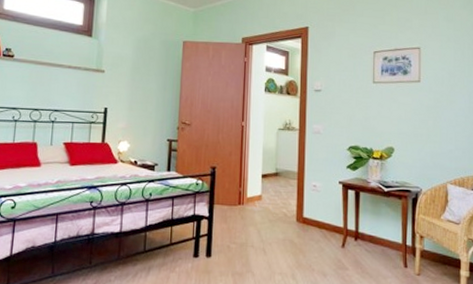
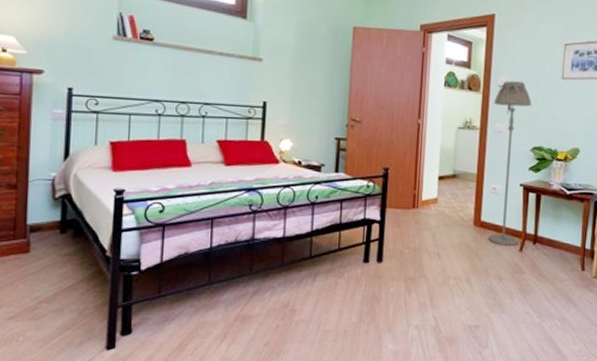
floor lamp: none [311,86,346,243] -> present [488,81,532,247]

